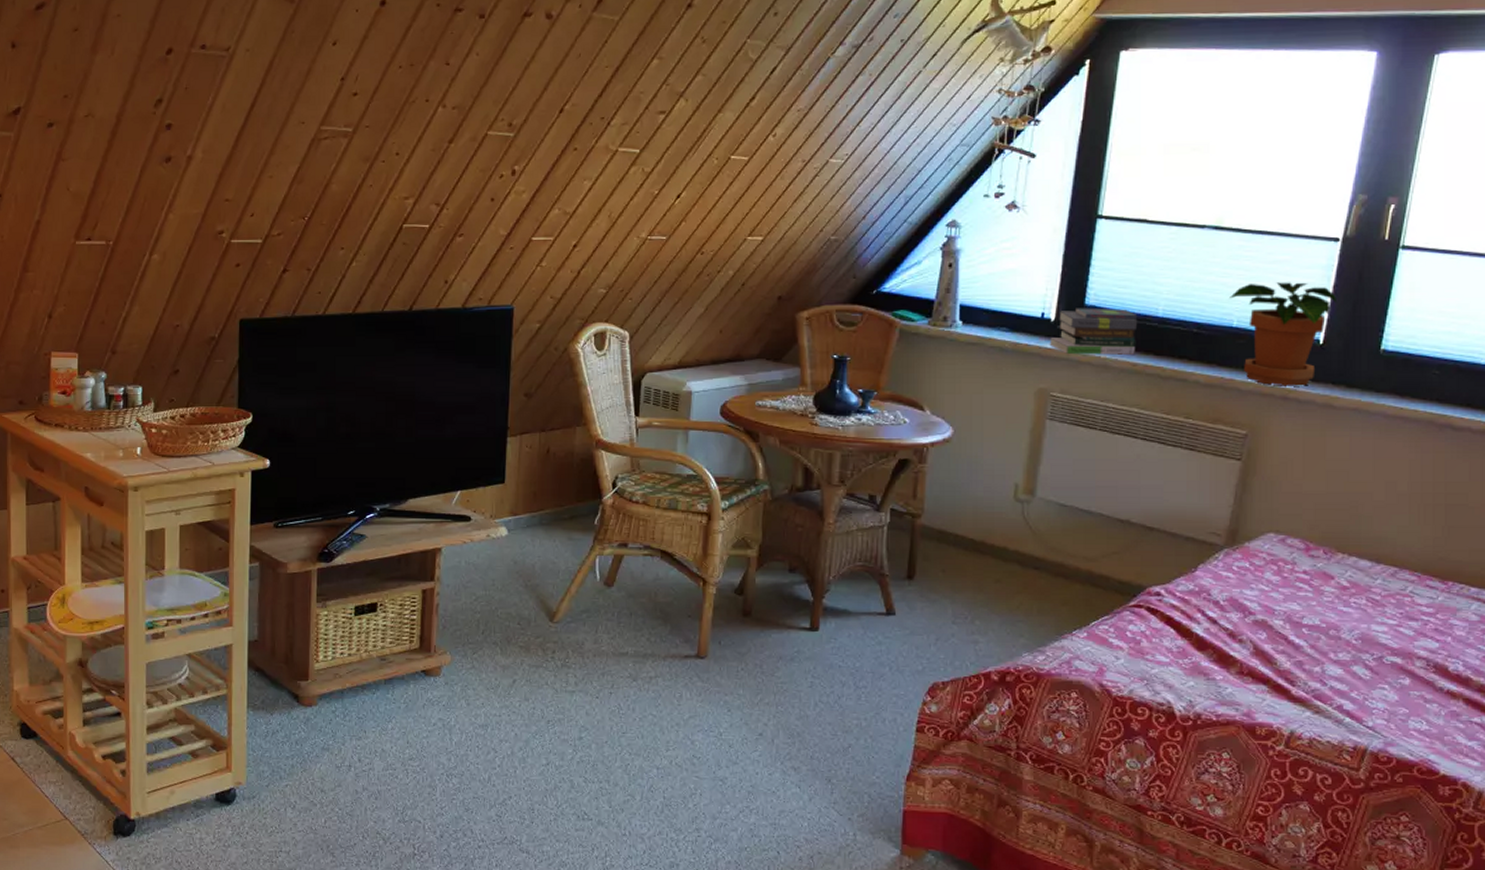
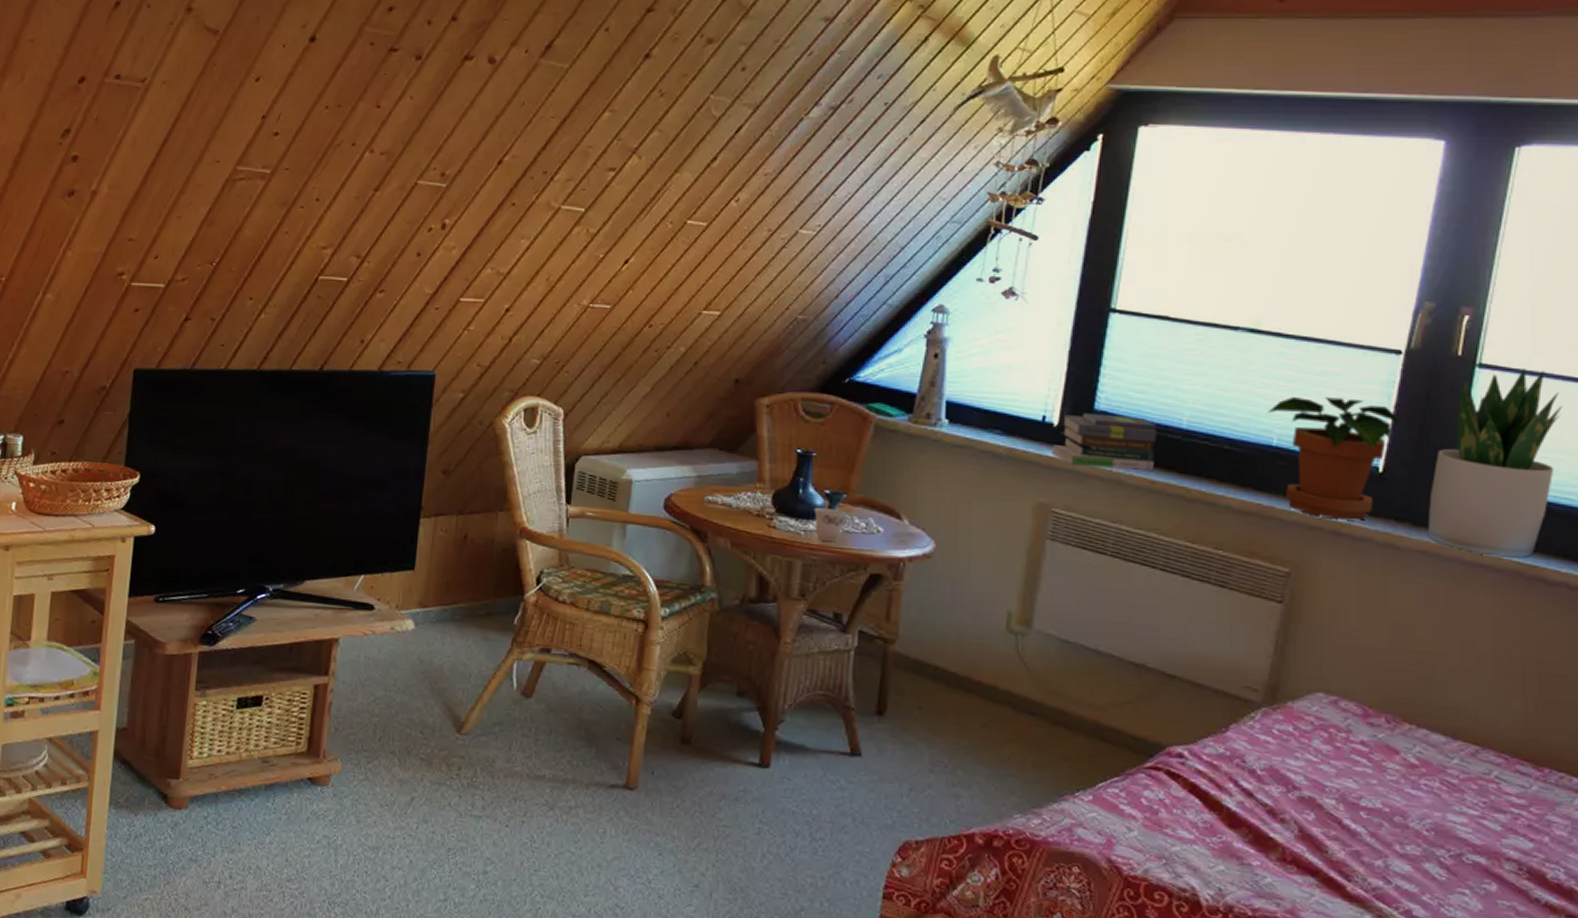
teacup: none [849,404,879,434] -> present [813,507,848,543]
planter: none [1358,248,1469,409] -> present [1427,369,1563,558]

